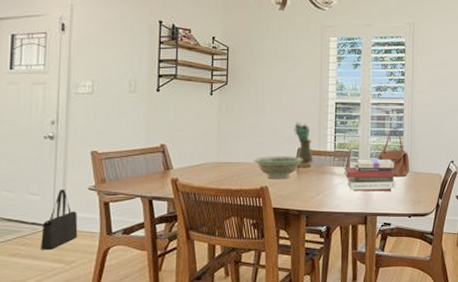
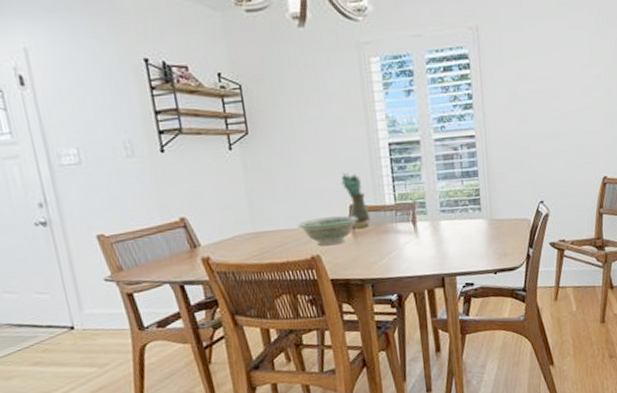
tote bag: present [40,189,78,250] -> none [60,283,105,355]
books: present [343,159,396,192] -> none [409,206,476,250]
handbag: present [377,129,409,178] -> none [449,168,490,229]

